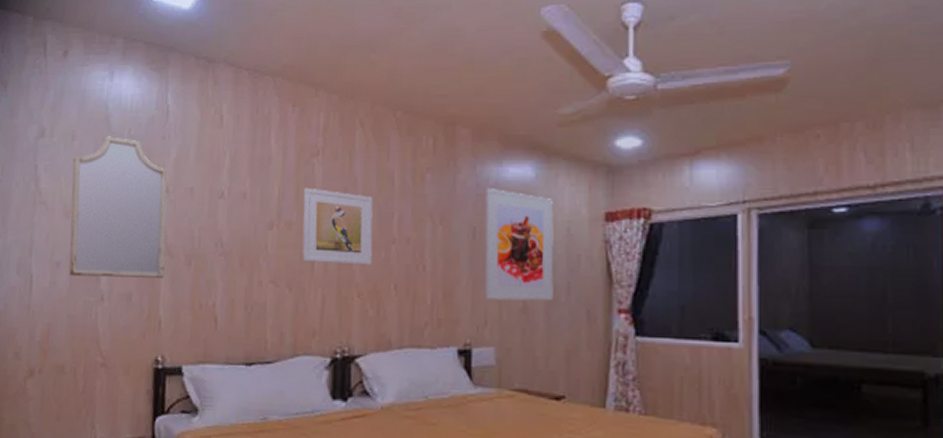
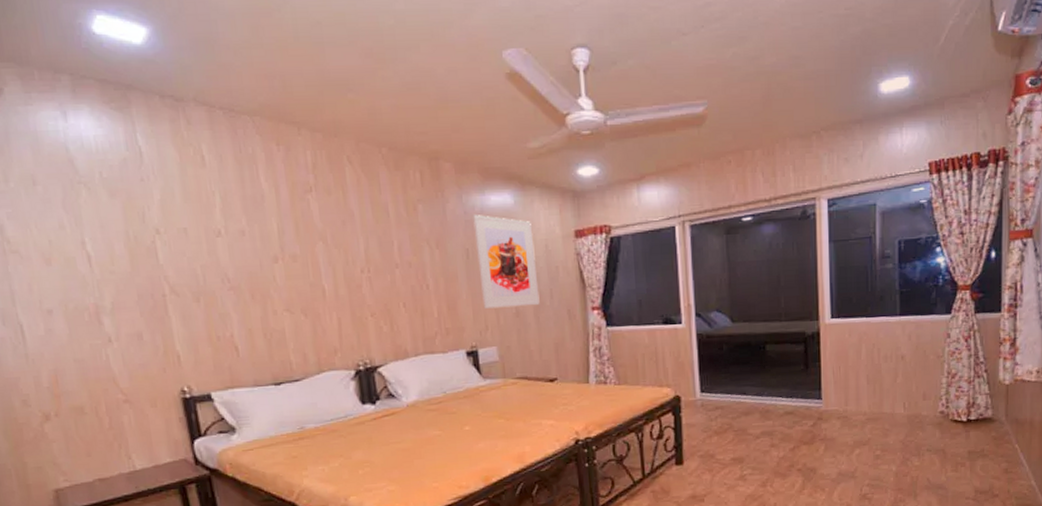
home mirror: present [69,136,168,278] -> none [39,180,173,322]
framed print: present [302,187,373,265] -> none [302,222,379,290]

